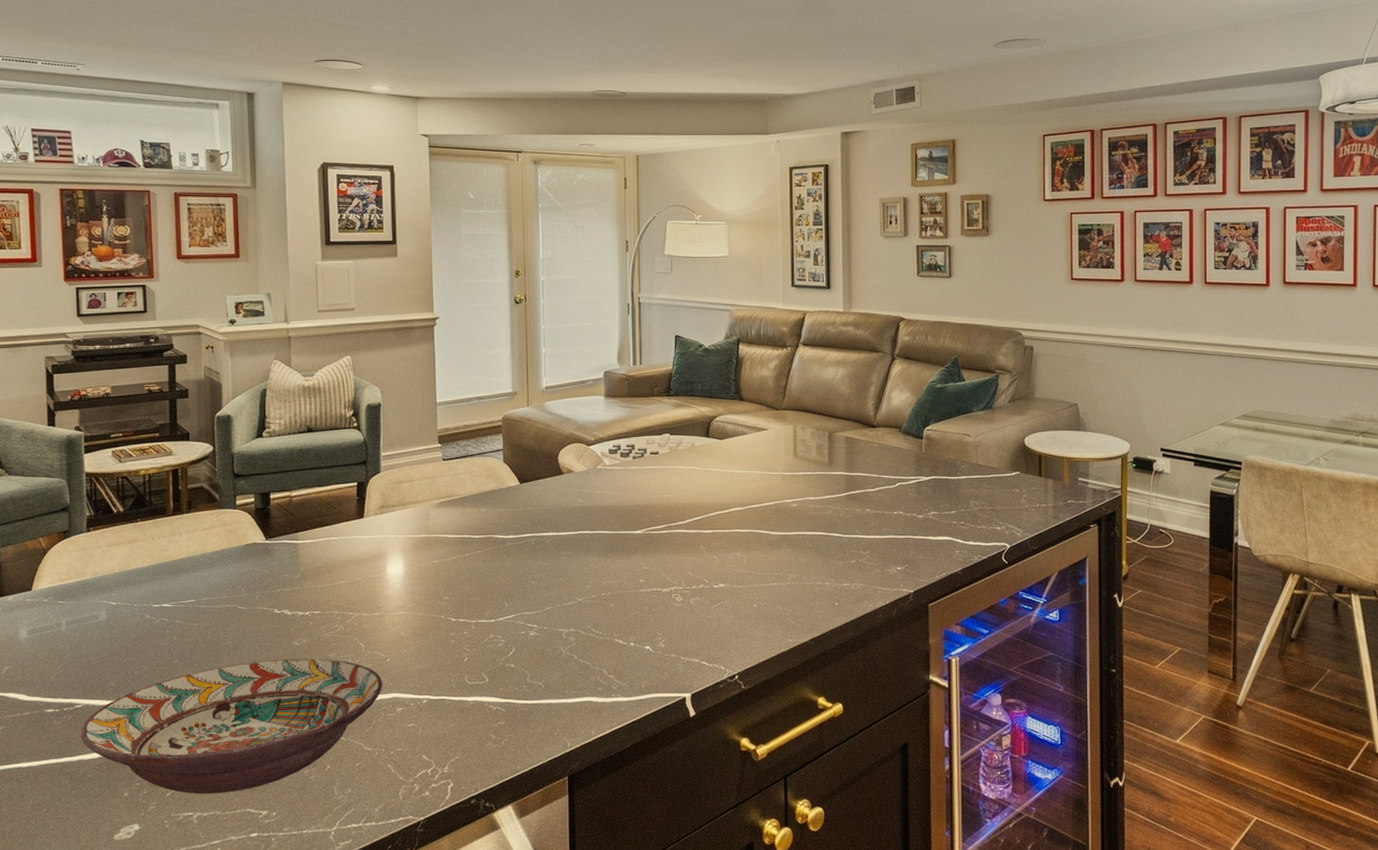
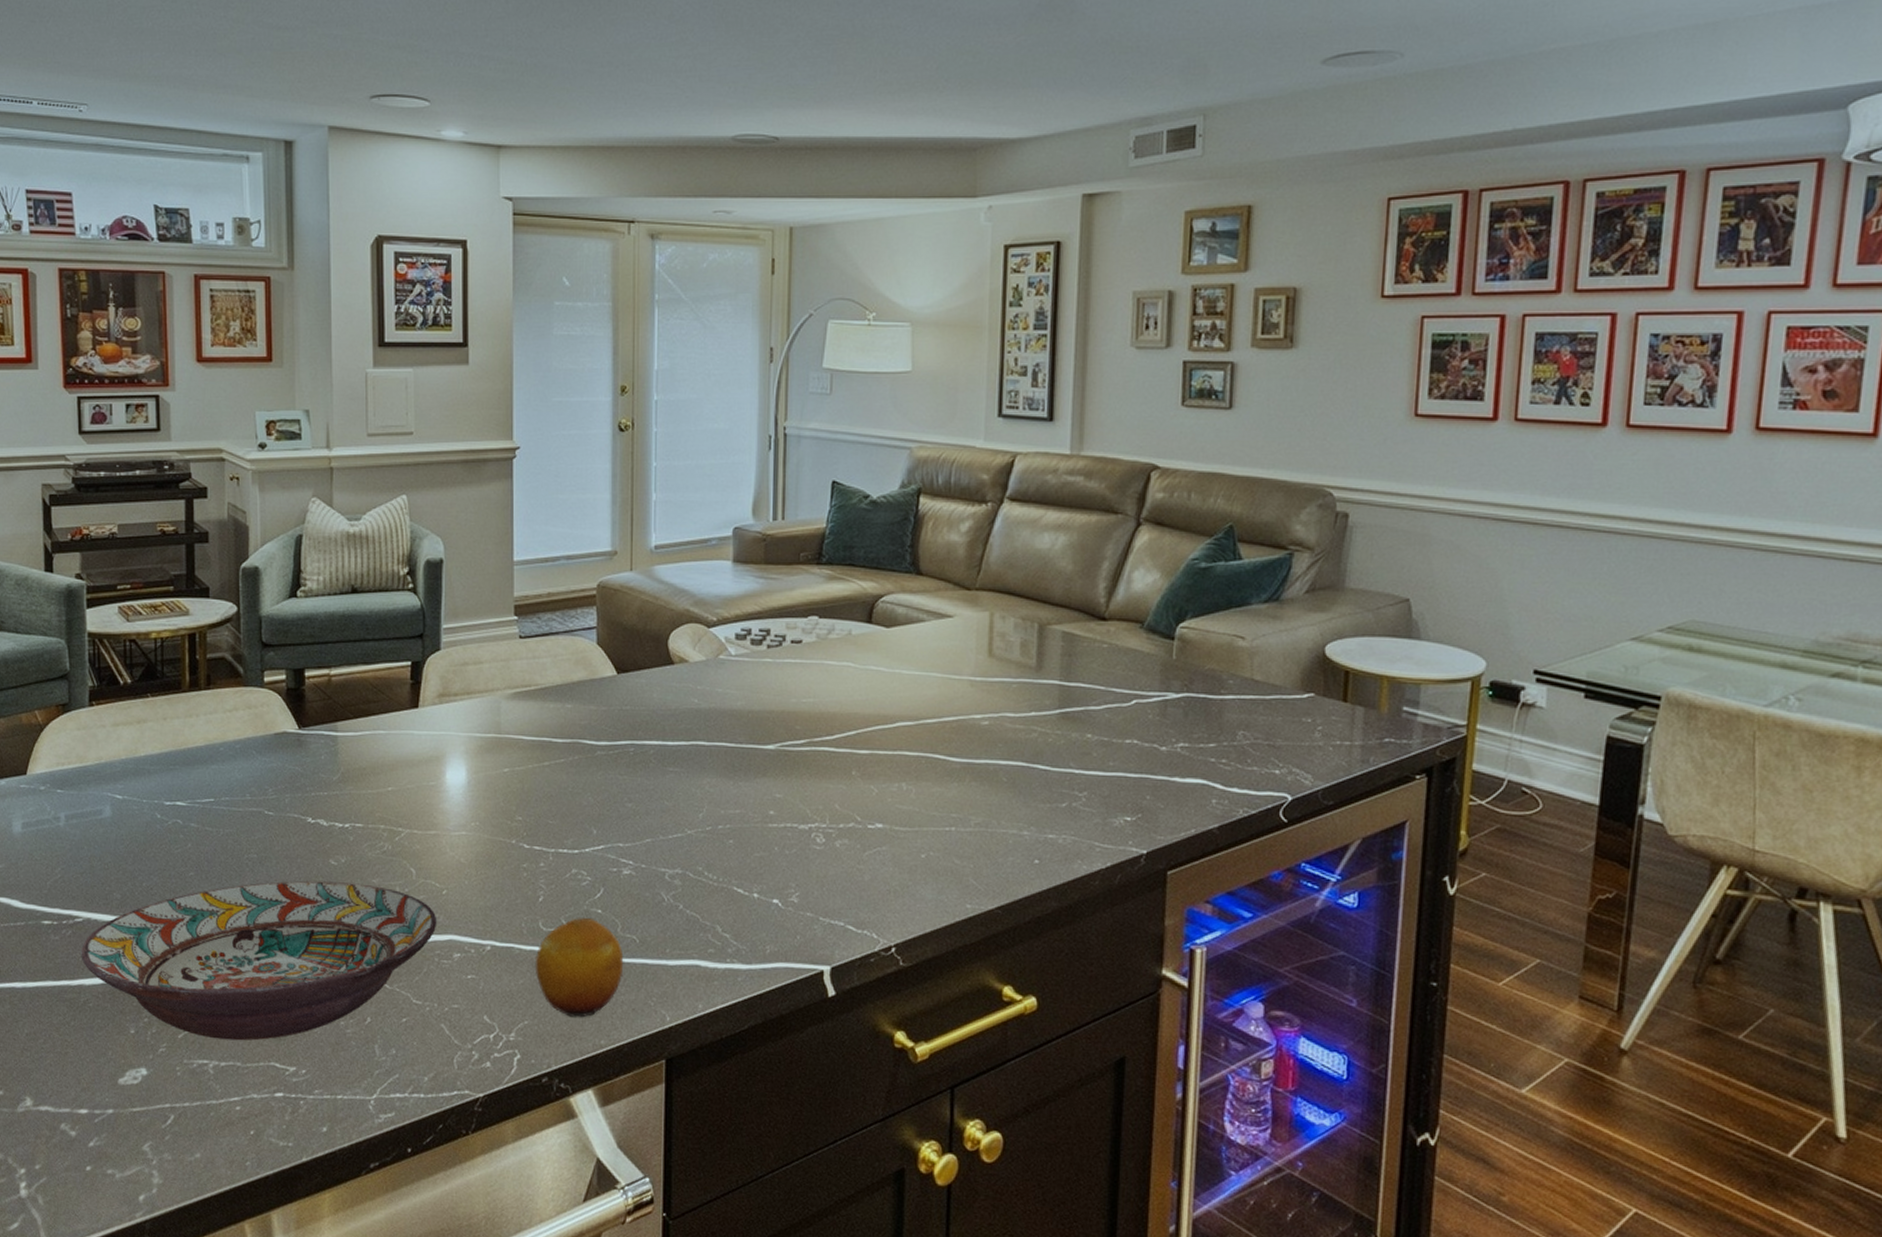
fruit: none [462,671,533,750] -> present [535,917,624,1018]

